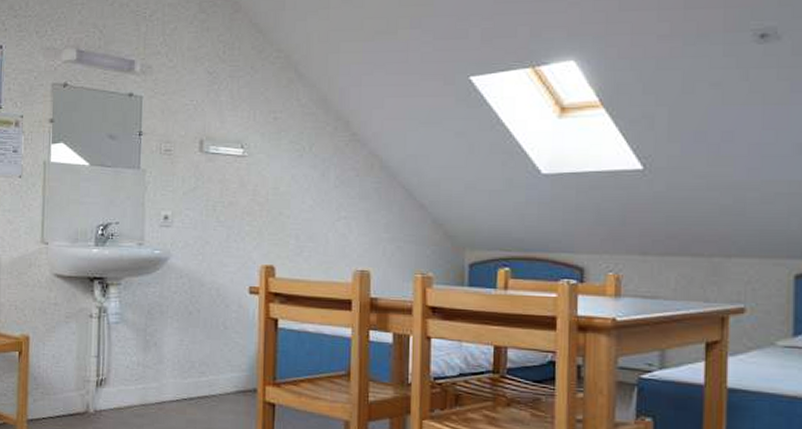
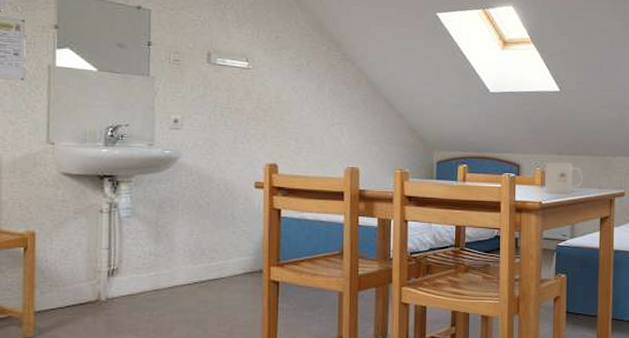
mug: none [621,265,679,309] -> present [545,162,583,194]

